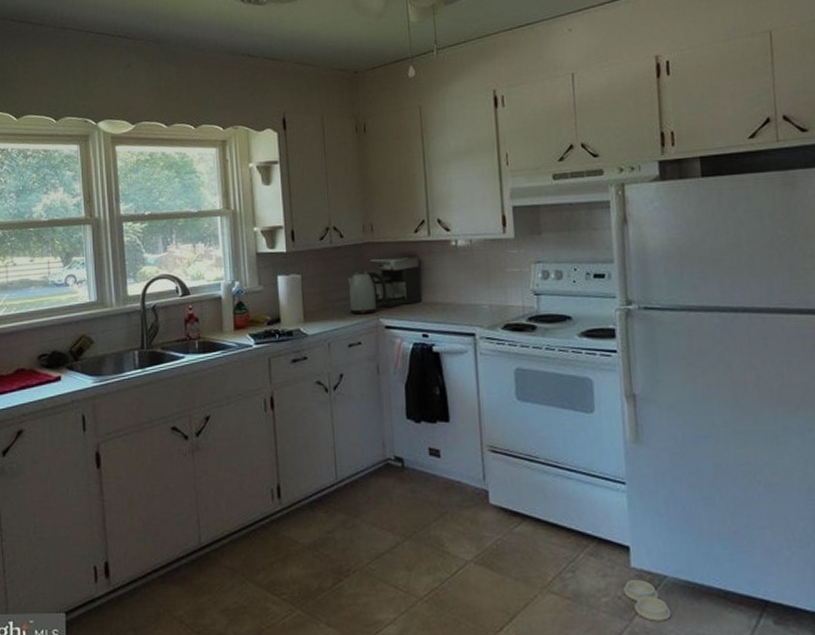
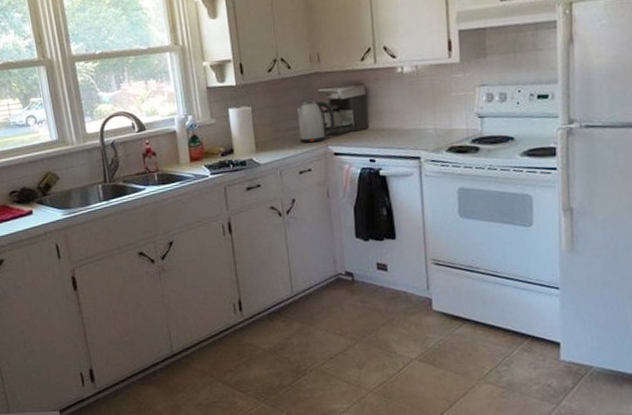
pet bowl: present [623,580,672,621] -> none [553,370,595,404]

